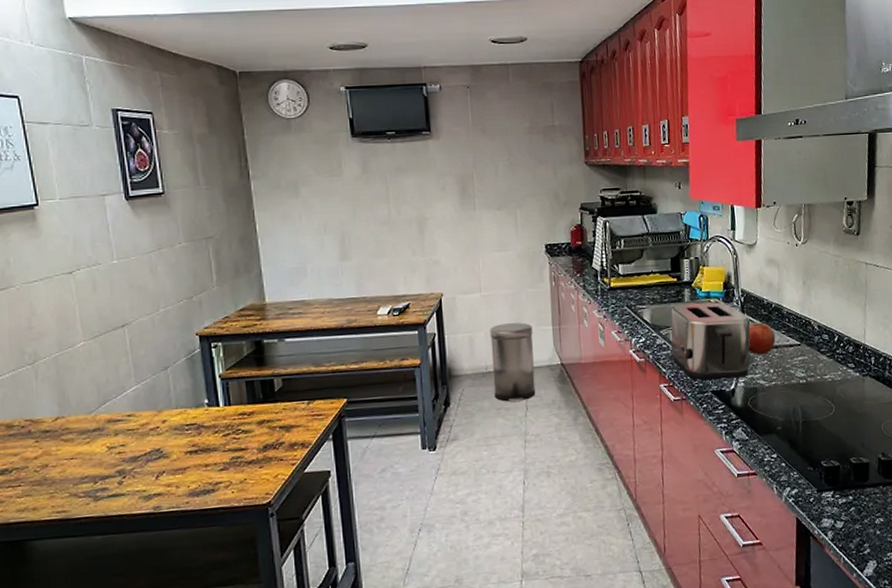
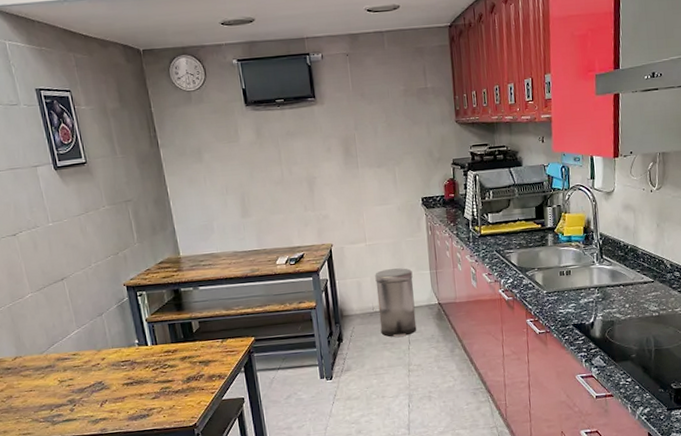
toaster: present [670,302,751,381] -> none [535,245,608,316]
fruit: present [748,321,776,355] -> none [606,261,631,292]

